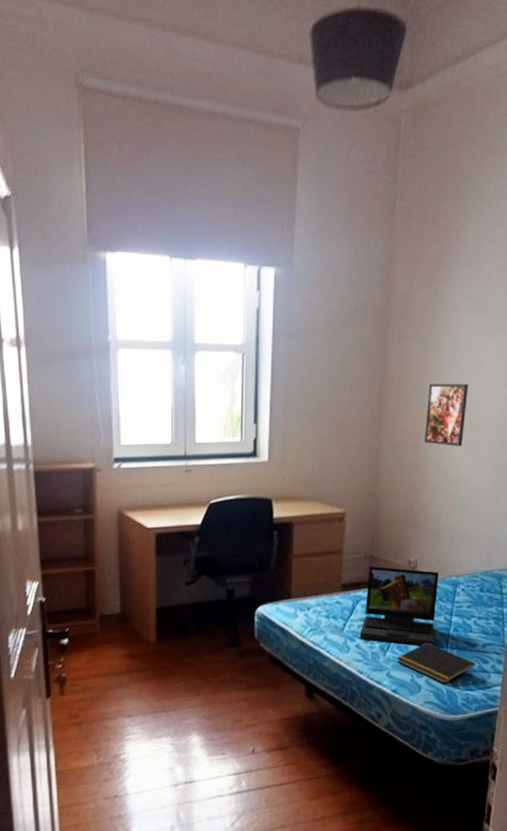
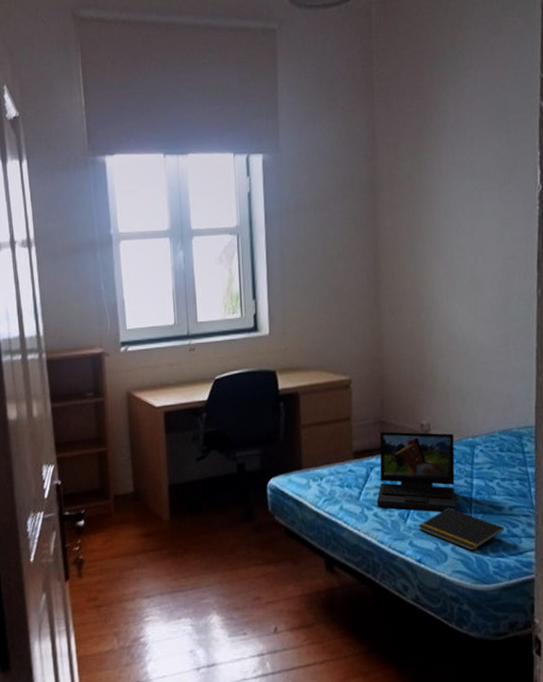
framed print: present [424,383,469,447] -> none [423,244,465,307]

